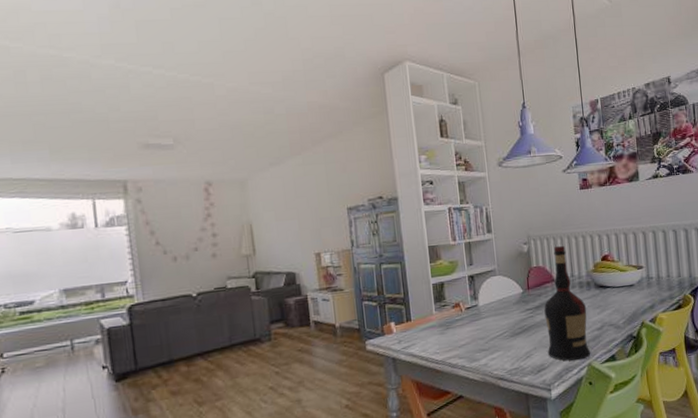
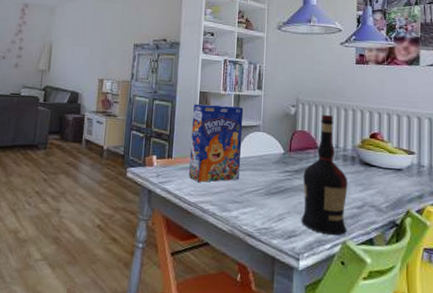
cereal box: none [424,254,483,339] -> present [188,104,244,182]

